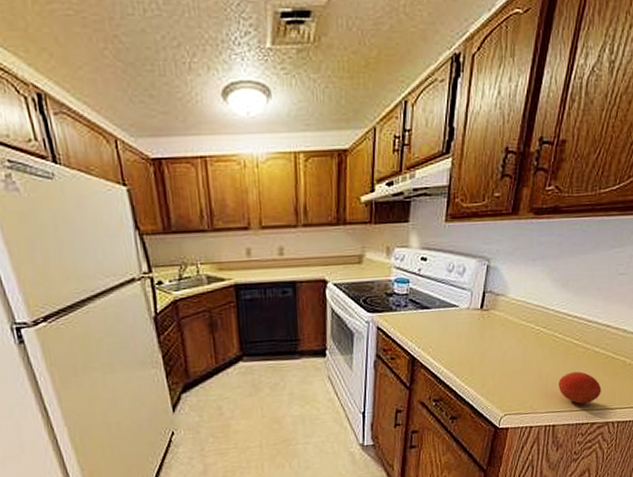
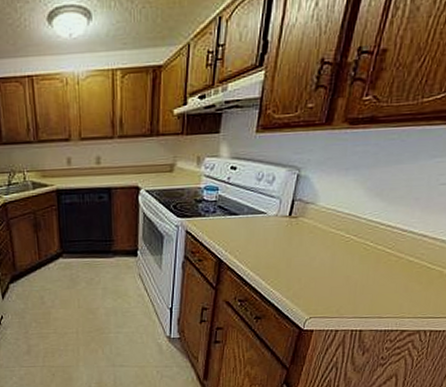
fruit: present [558,371,602,404] -> none [367,280,414,312]

